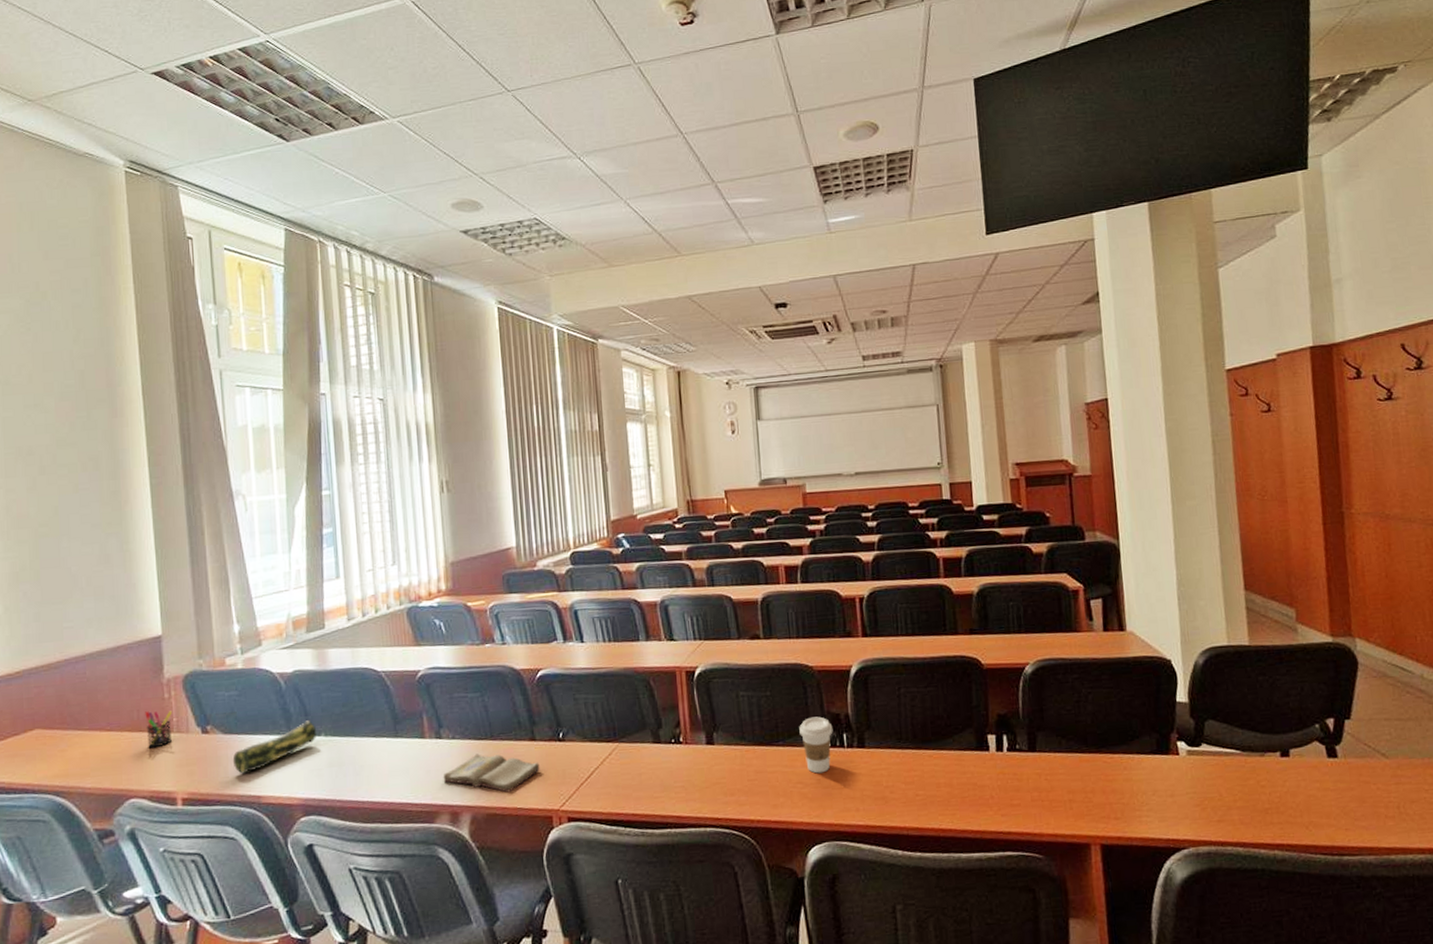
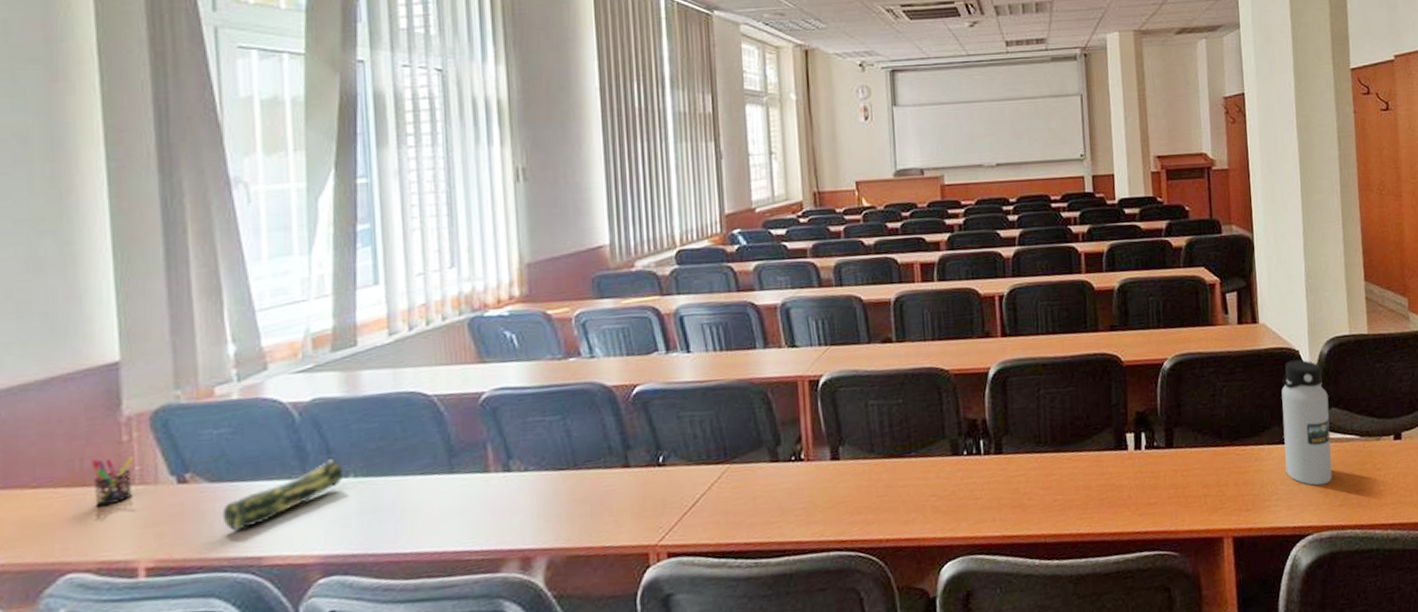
diary: present [443,754,540,793] -> none [511,486,635,530]
coffee cup: present [799,716,833,774] -> none [933,423,970,485]
water bottle: none [1152,669,1211,799] -> present [1281,359,1333,486]

